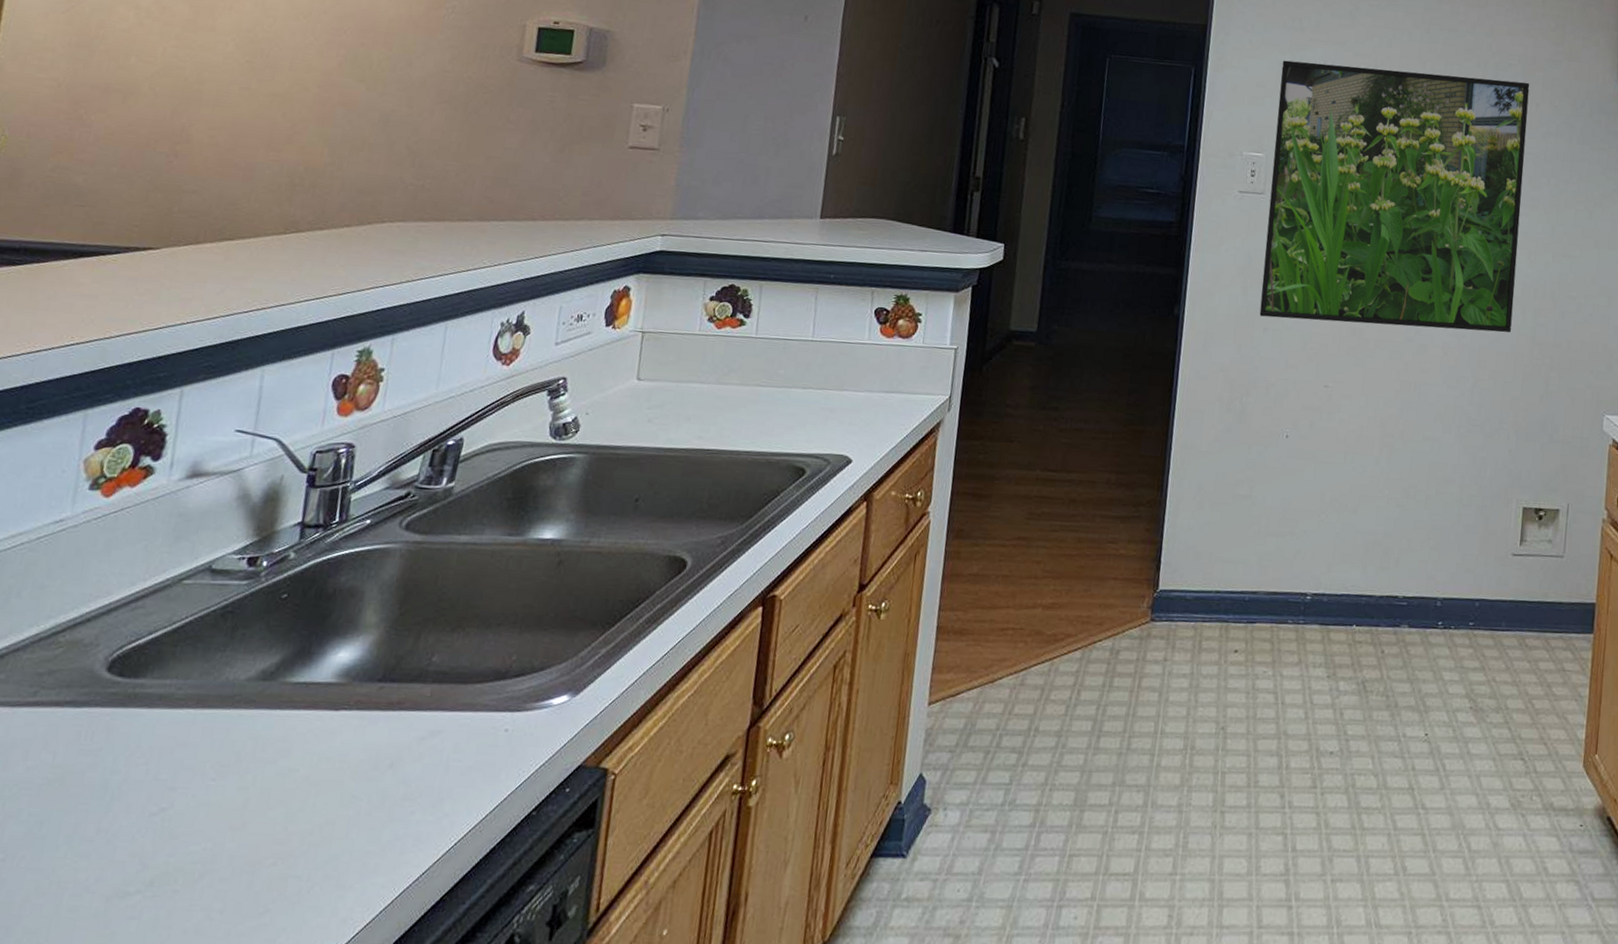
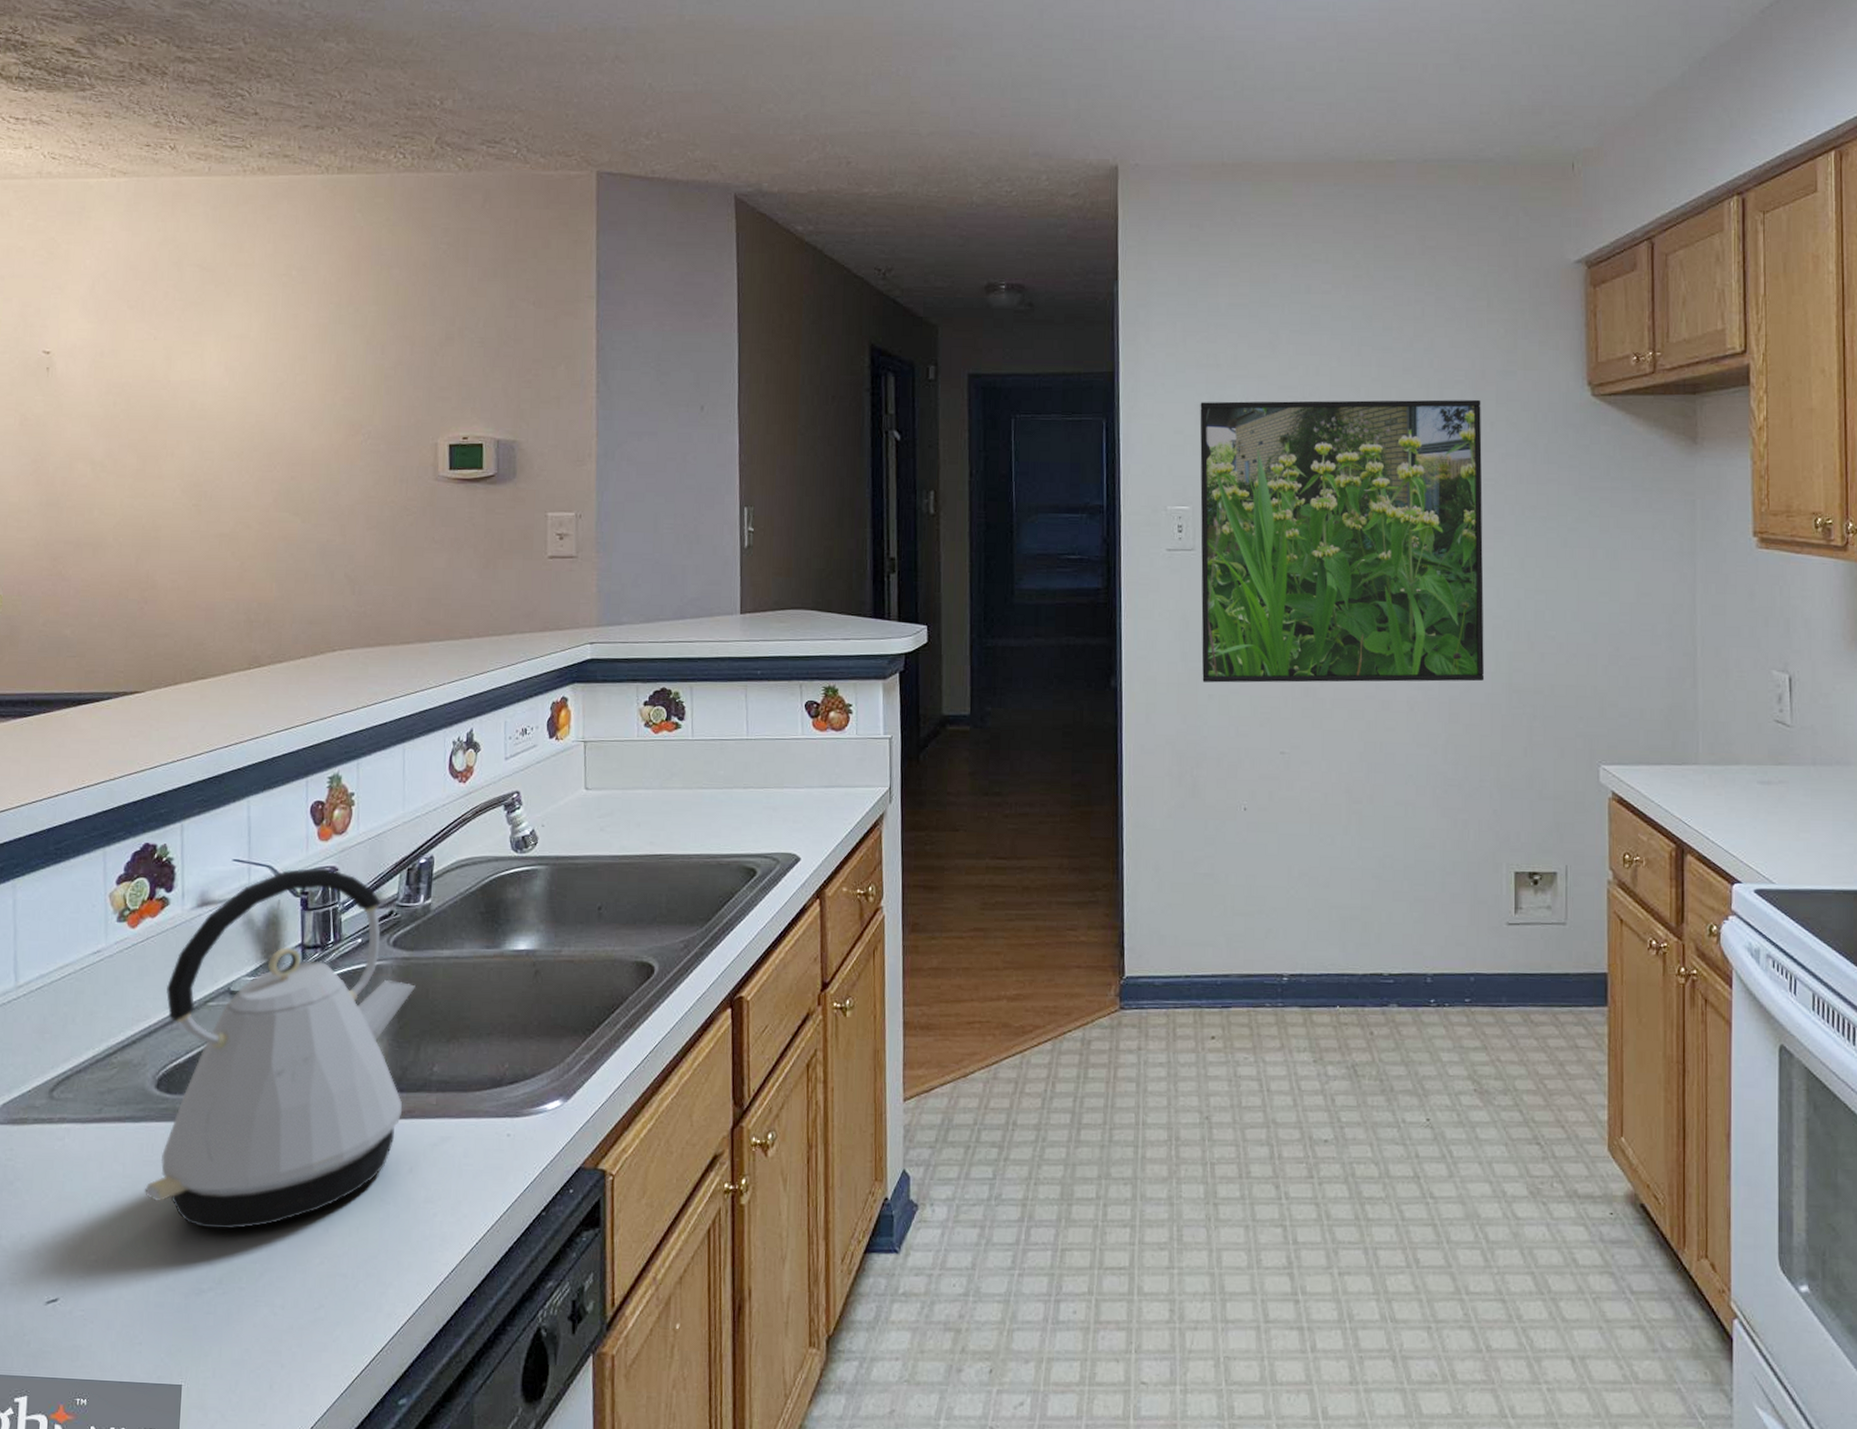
kettle: none [75,443,424,826] -> present [145,867,415,1230]

